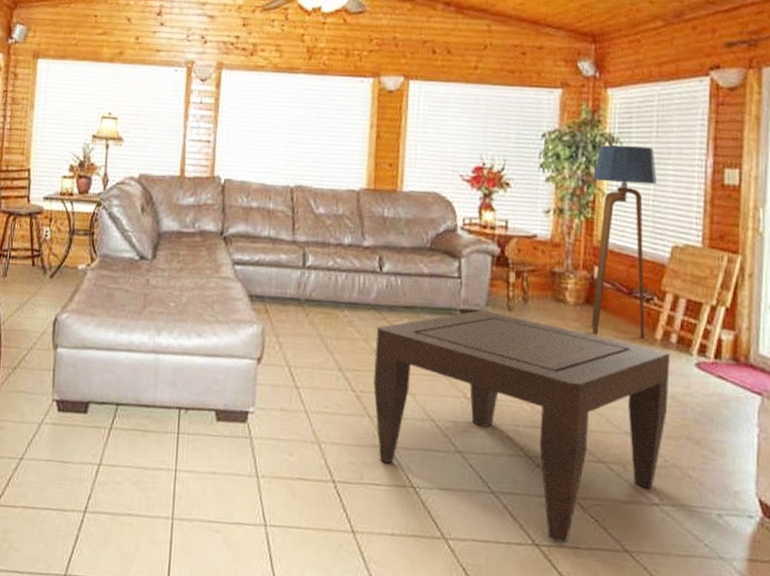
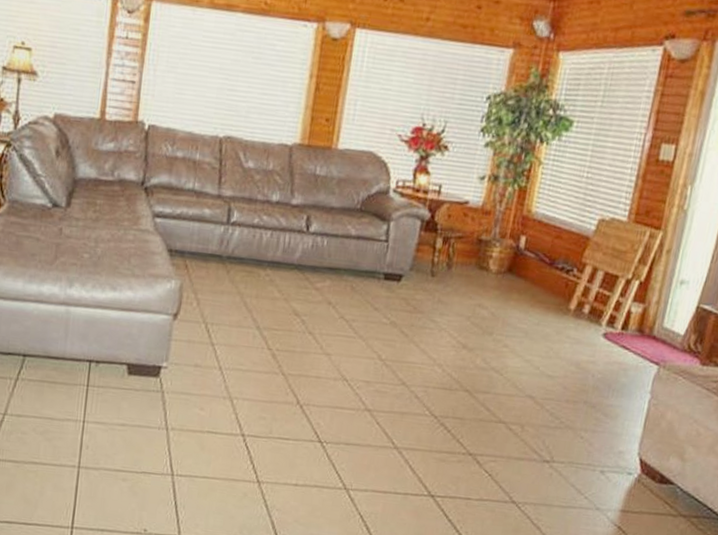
coffee table: present [373,310,671,542] -> none [289,274,581,494]
floor lamp: present [591,145,658,338] -> none [510,112,597,307]

